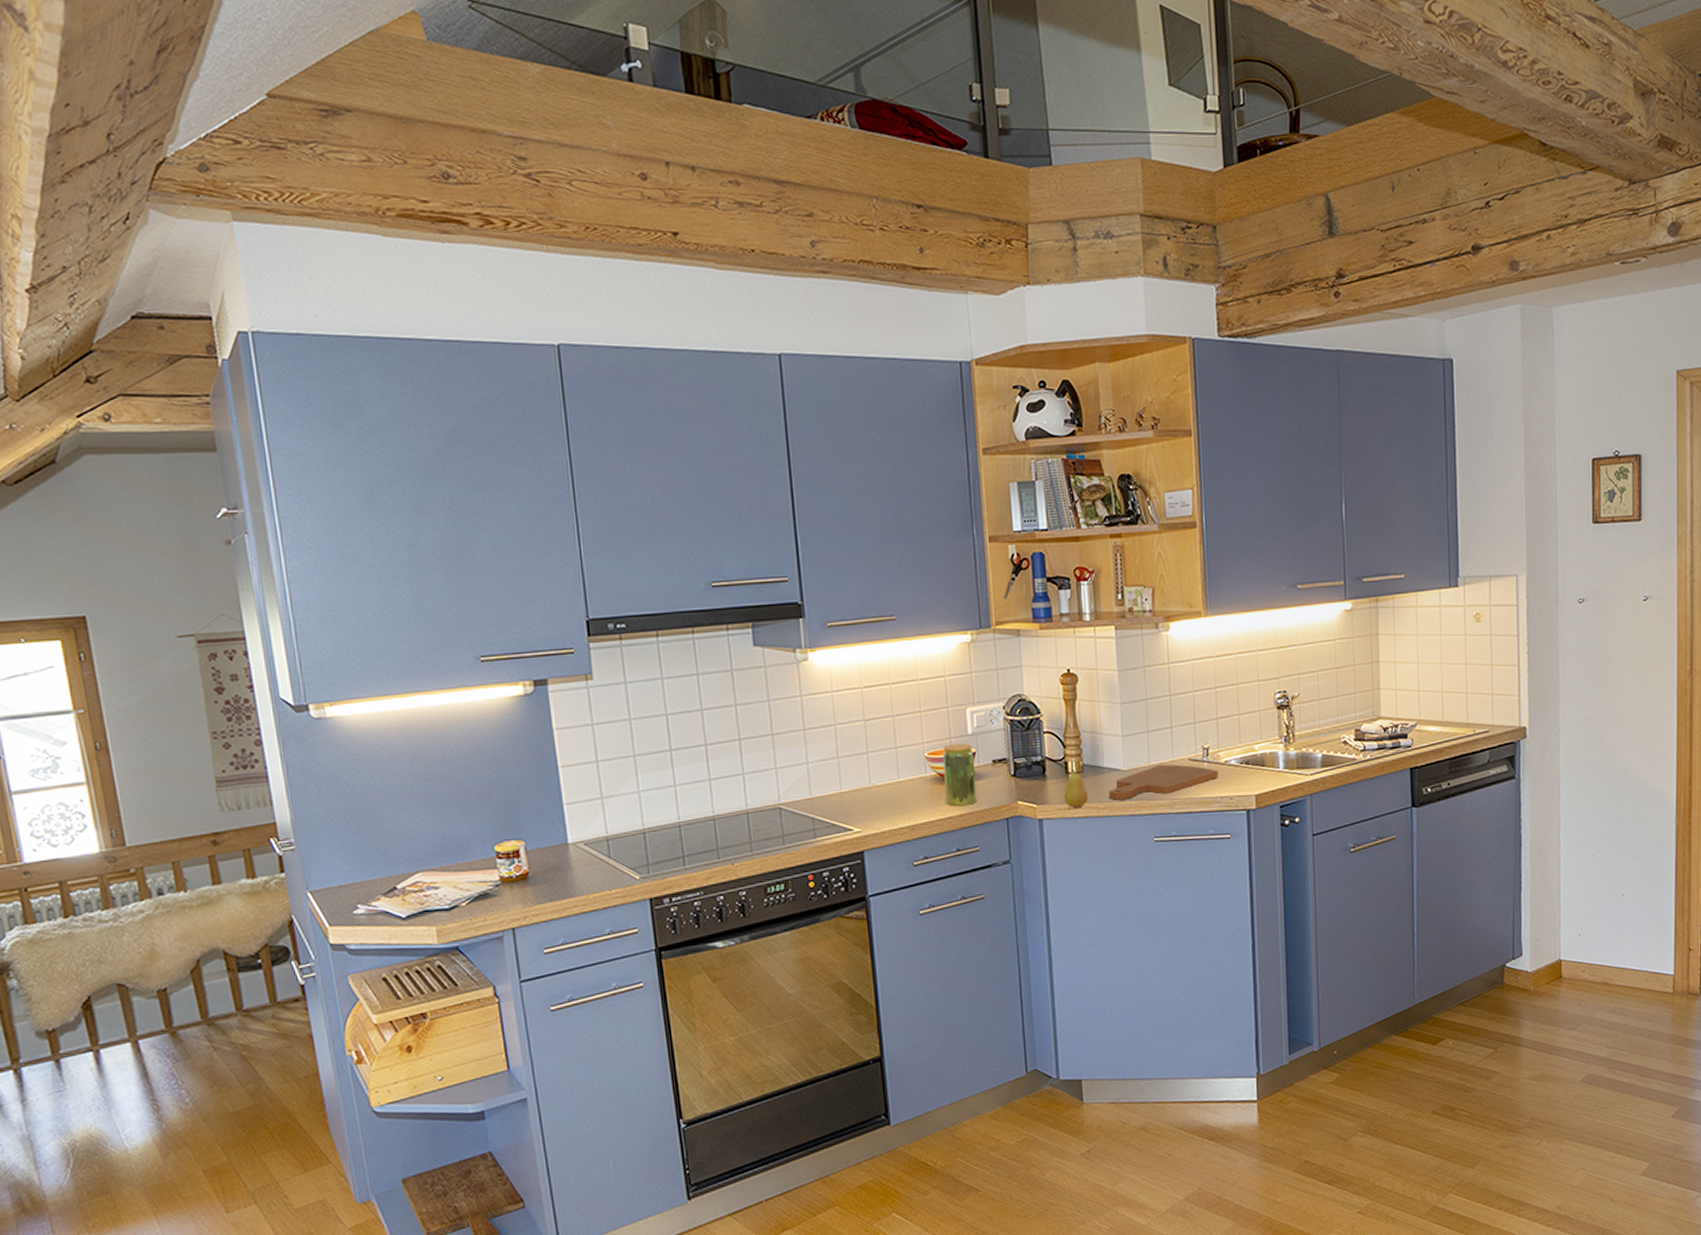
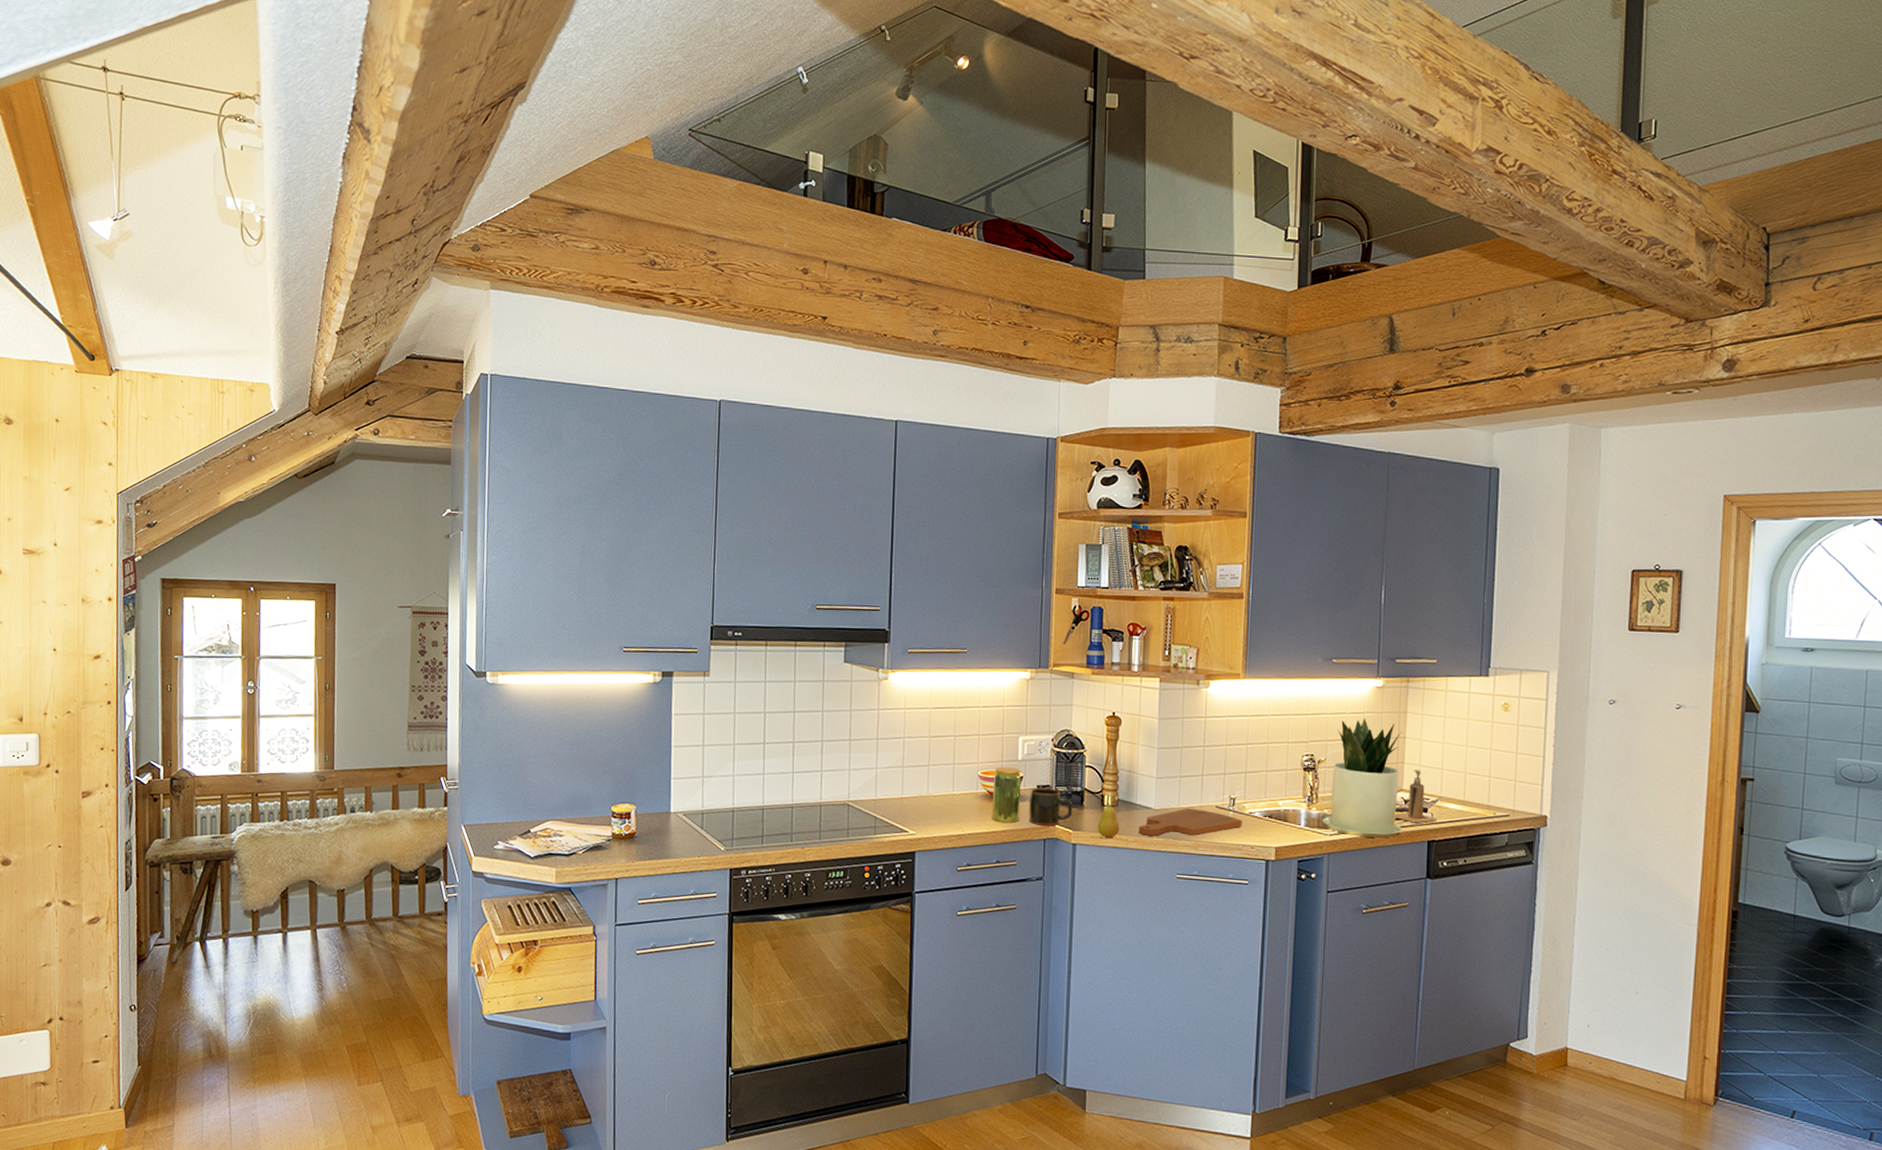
mug: none [985,761,1035,804] -> present [1028,787,1073,826]
planter: none [1302,646,1384,773] -> present [1323,719,1403,838]
soap dispenser: none [1375,694,1418,752] -> present [1395,770,1438,823]

